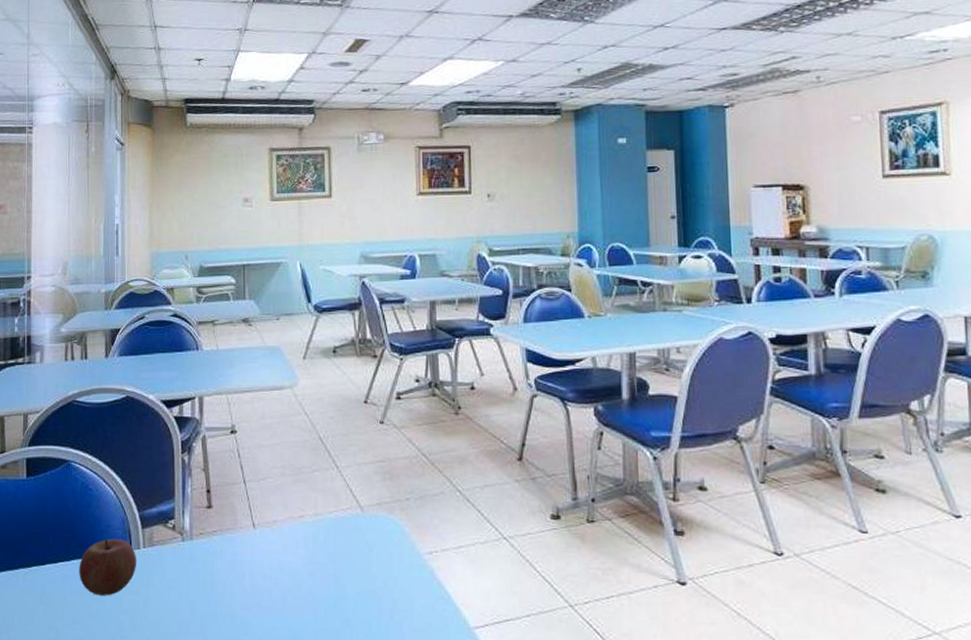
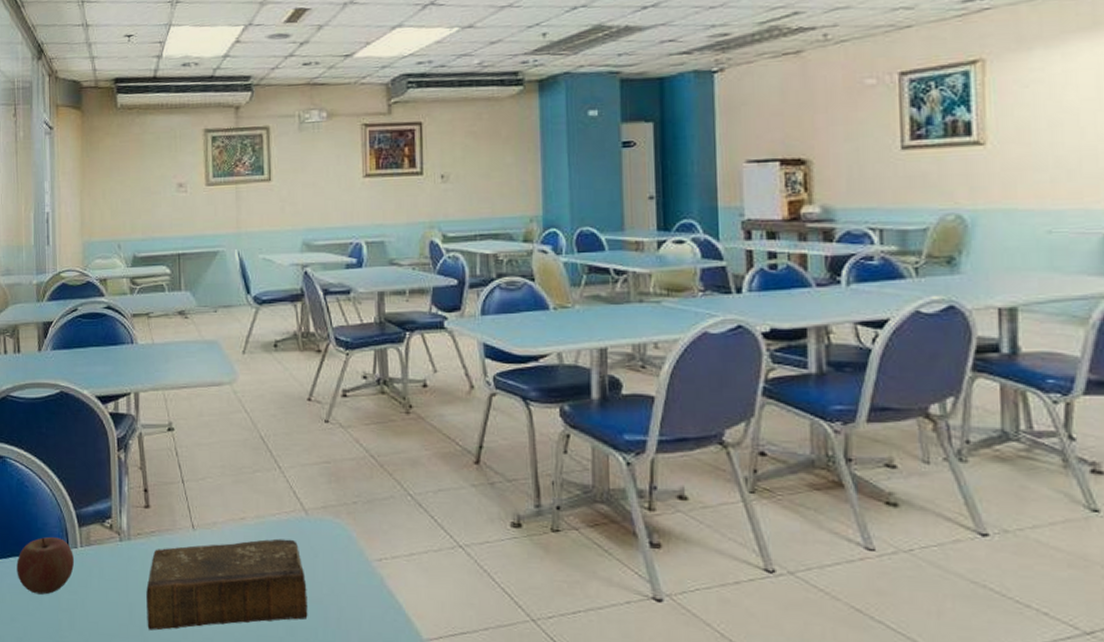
book: none [207,535,363,628] -> present [146,538,308,631]

